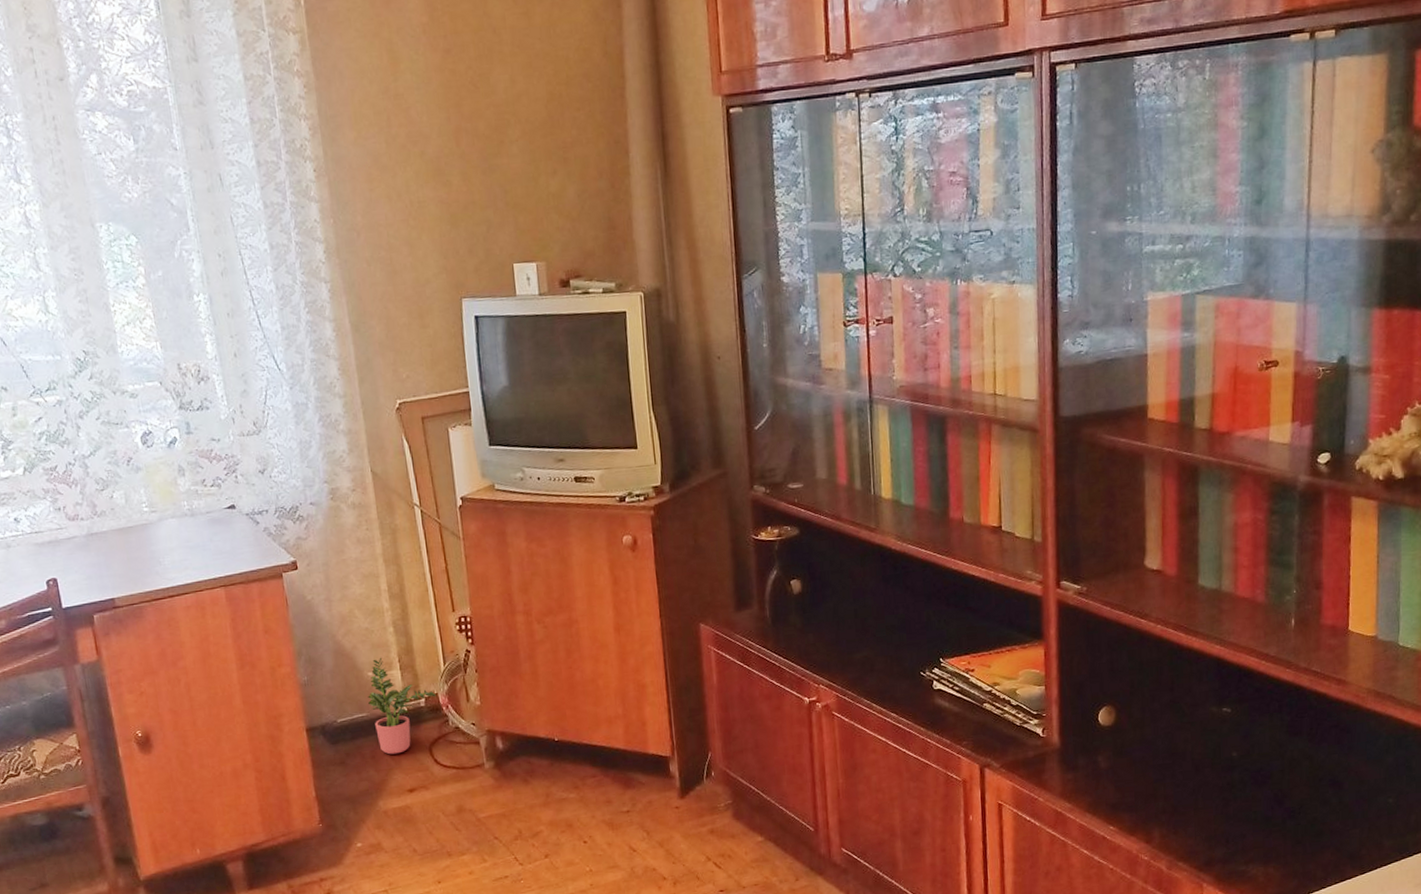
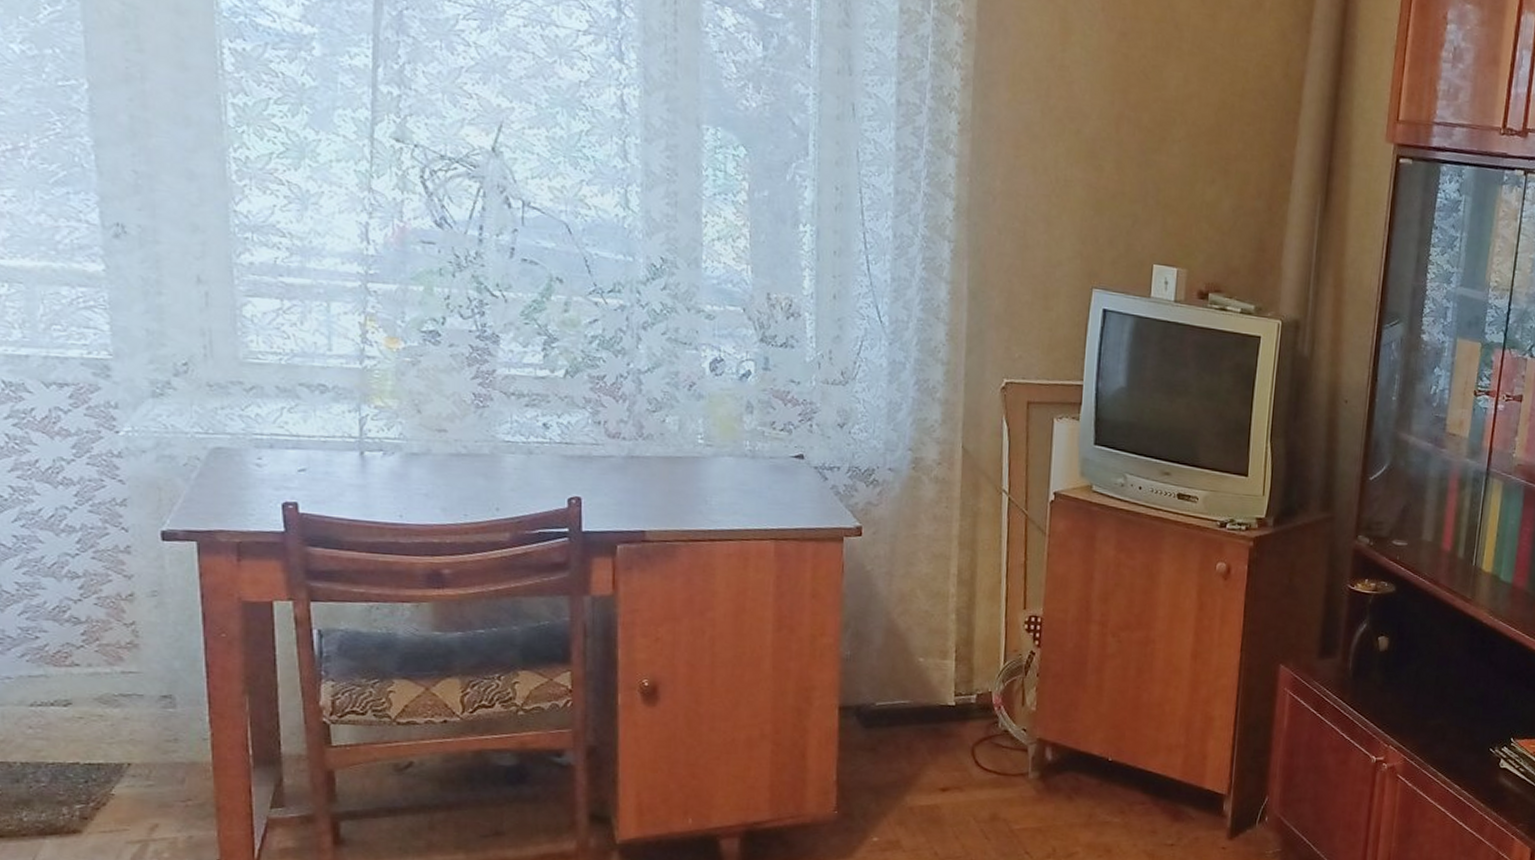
potted plant: present [368,657,437,755] -> none [914,644,990,749]

